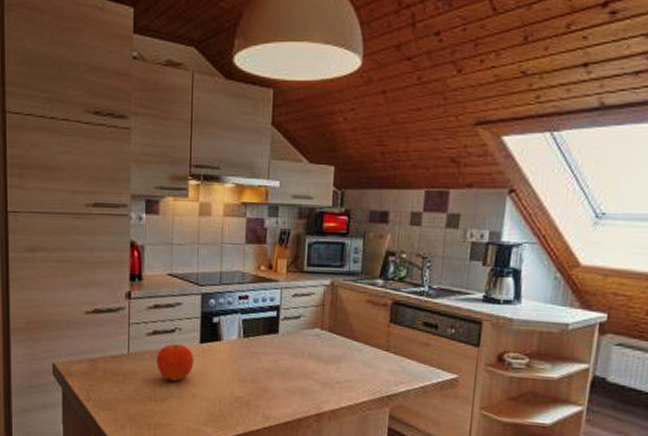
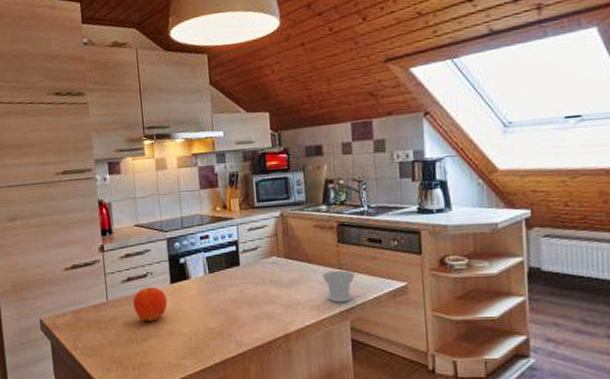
cup: none [366,352,403,388] -> present [321,270,355,303]

